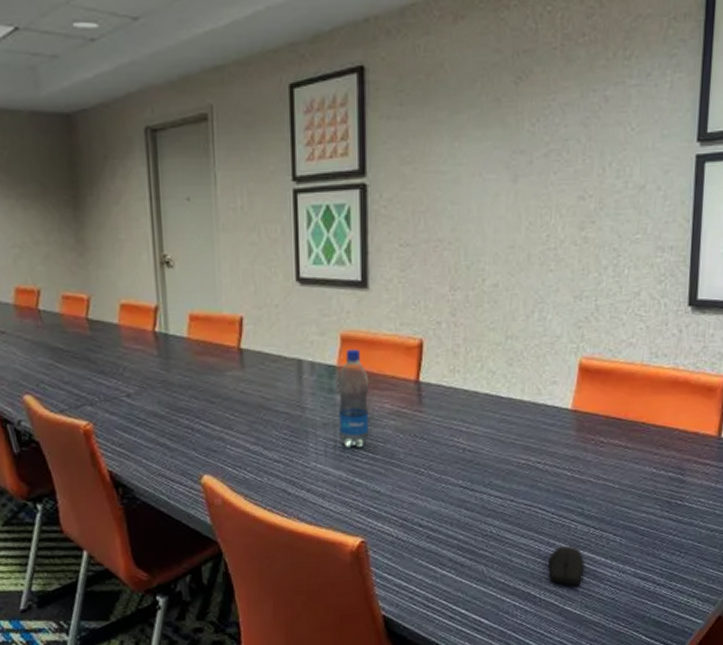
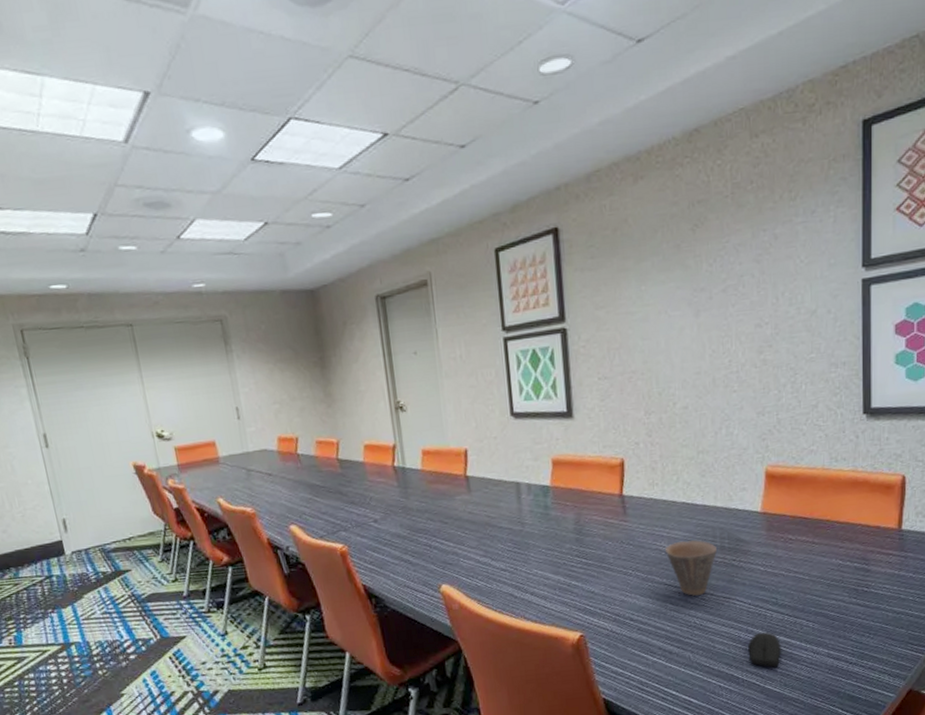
bottle: present [338,349,369,448] -> none [552,470,581,556]
cup: none [464,437,520,501] -> present [666,540,717,596]

